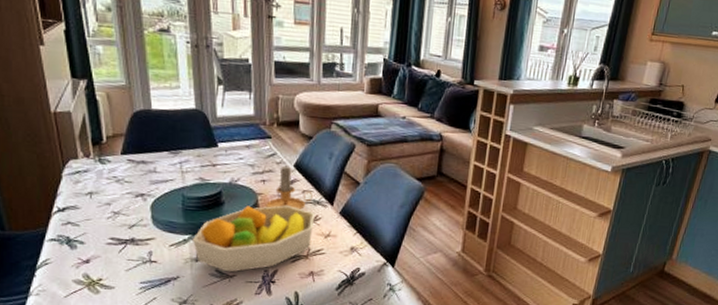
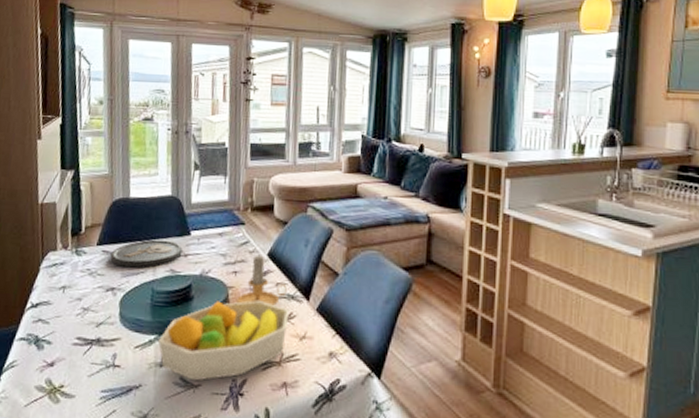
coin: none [136,150,211,177] -> present [110,239,183,268]

